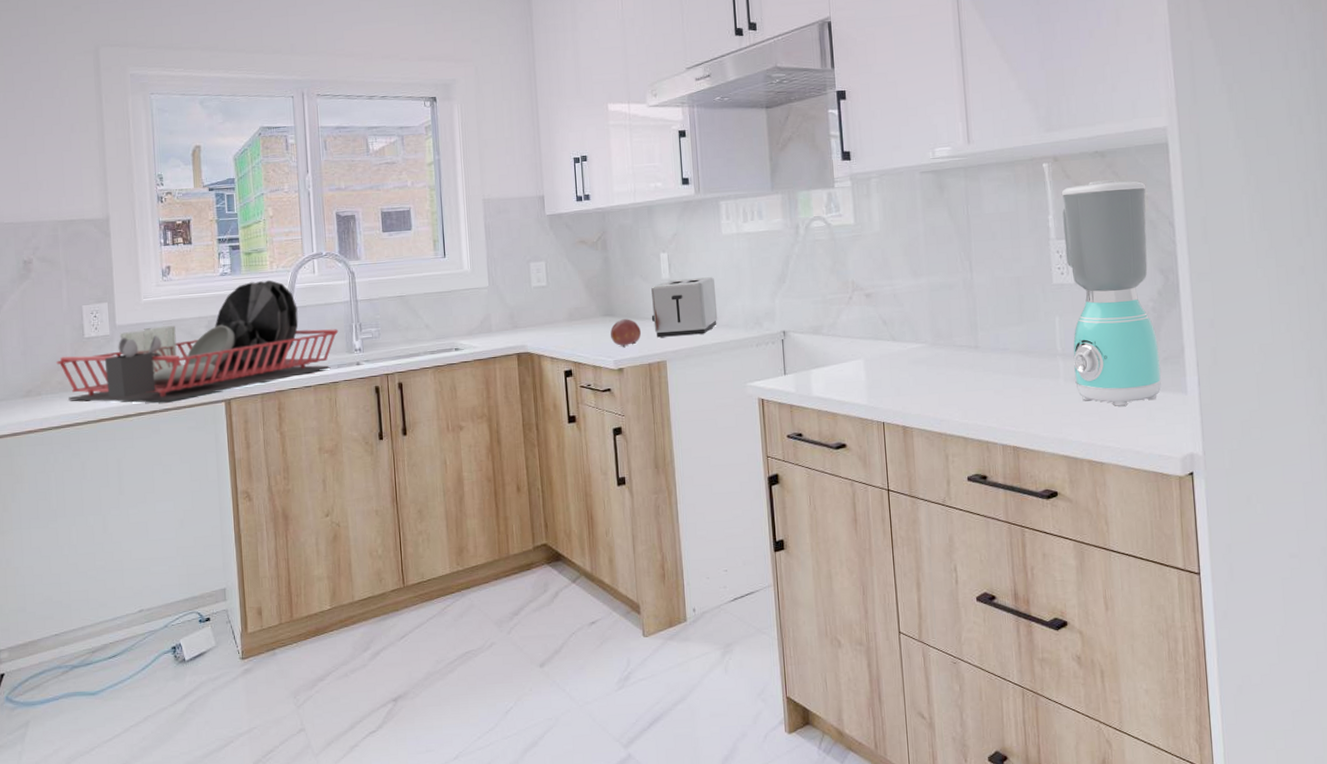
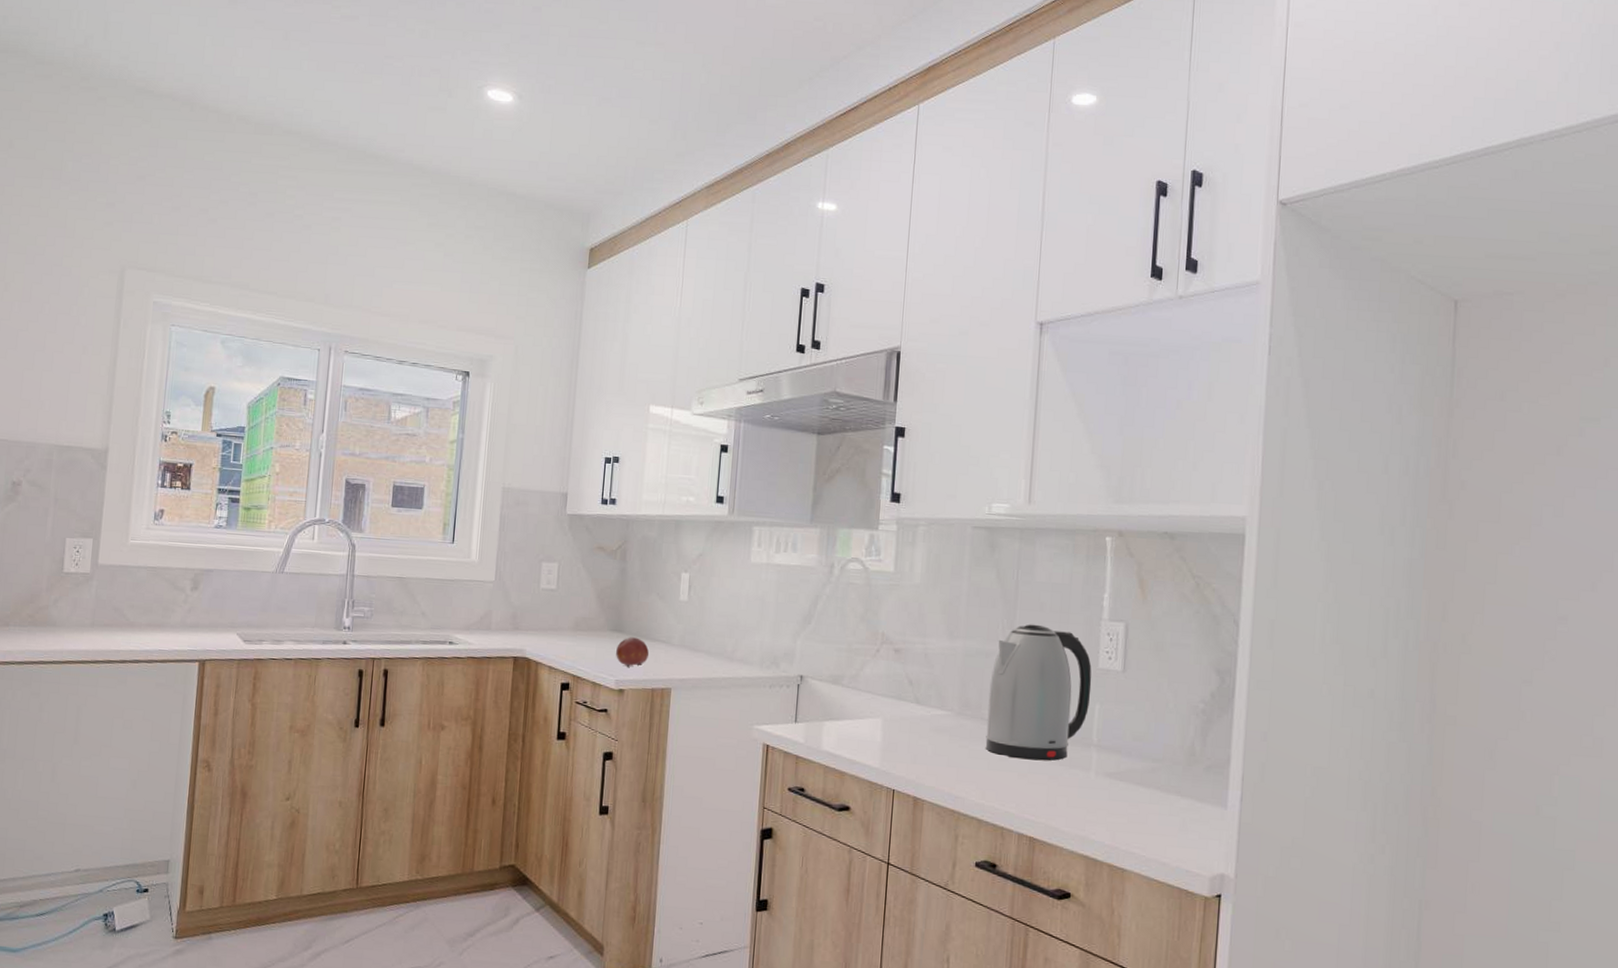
dish rack: present [56,280,339,403] -> none [29,539,330,654]
toaster: present [651,277,718,338] -> none [662,602,735,666]
kettle: none [956,252,1050,377] -> present [985,624,1092,761]
blender: present [1061,180,1162,406] -> none [1107,563,1215,811]

